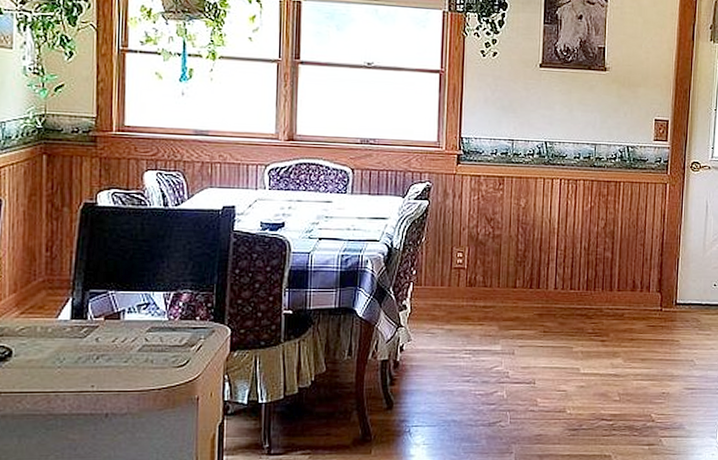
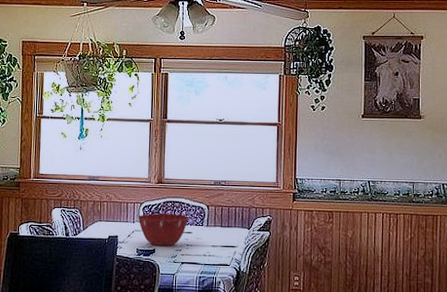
mixing bowl: none [262,178,329,218] -> present [138,213,189,246]

